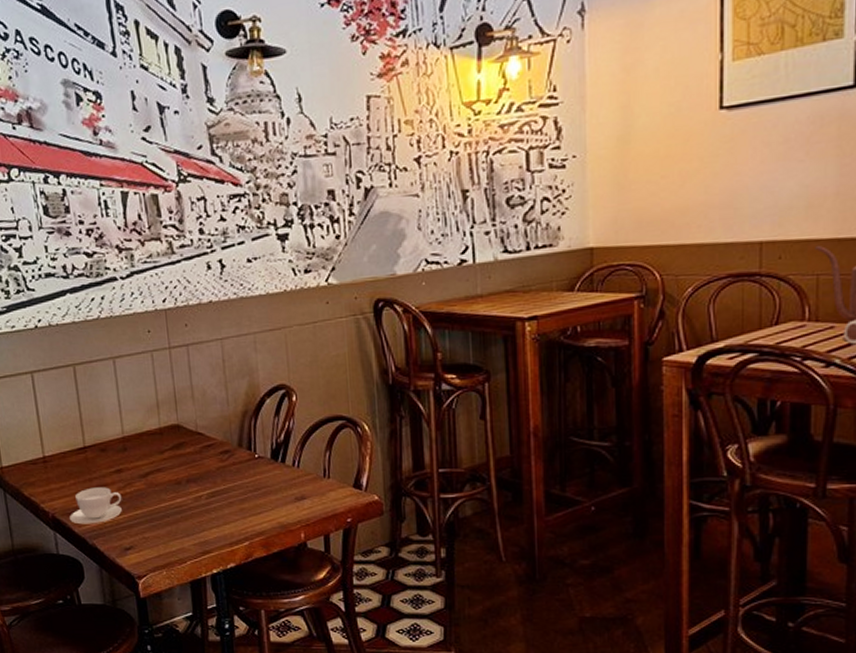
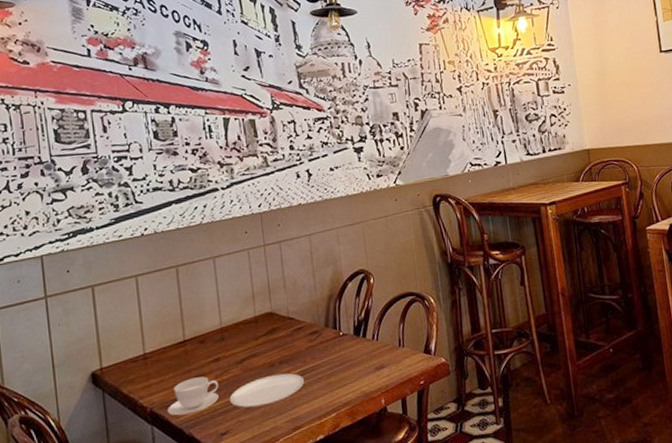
plate: none [133,493,215,526] -> present [229,373,305,408]

